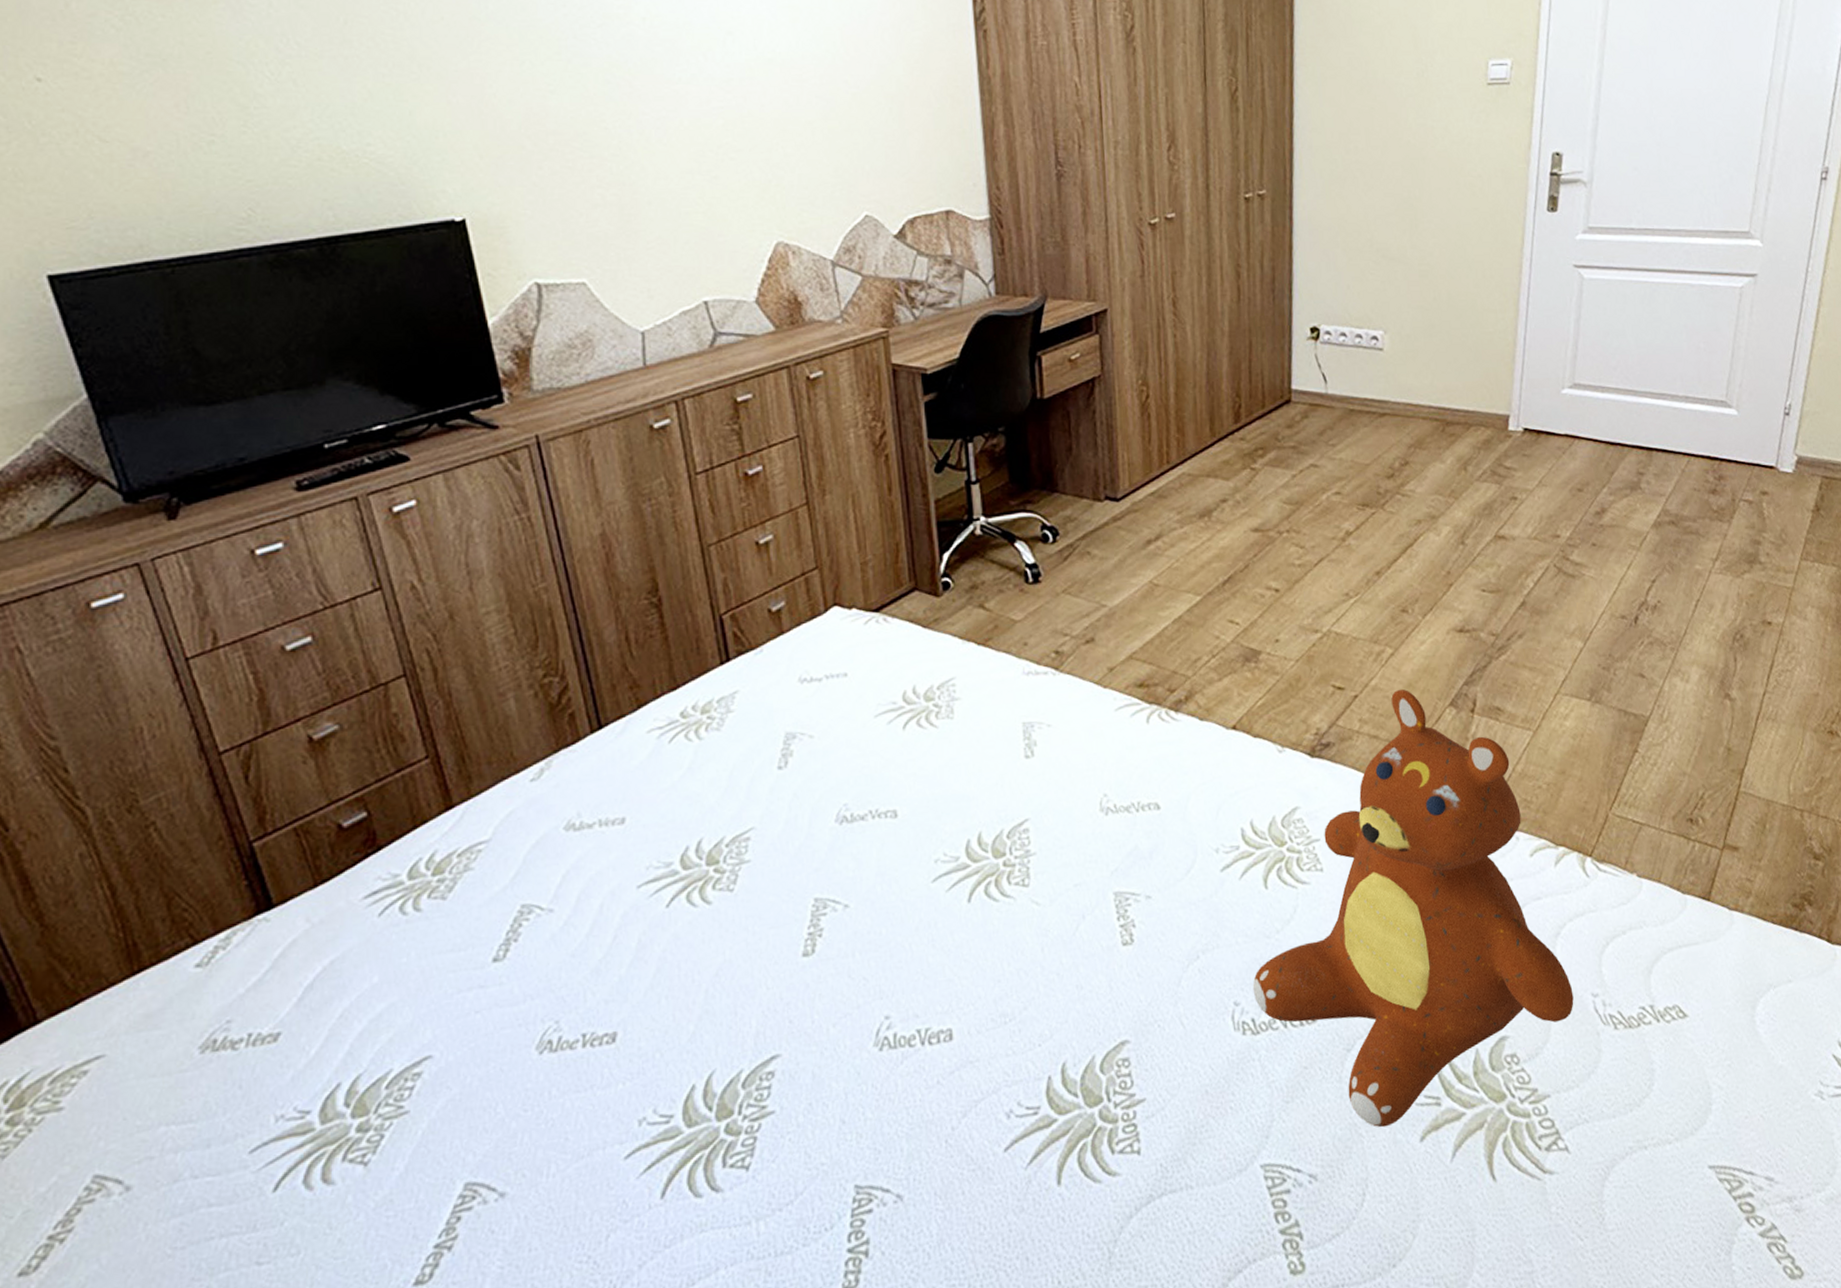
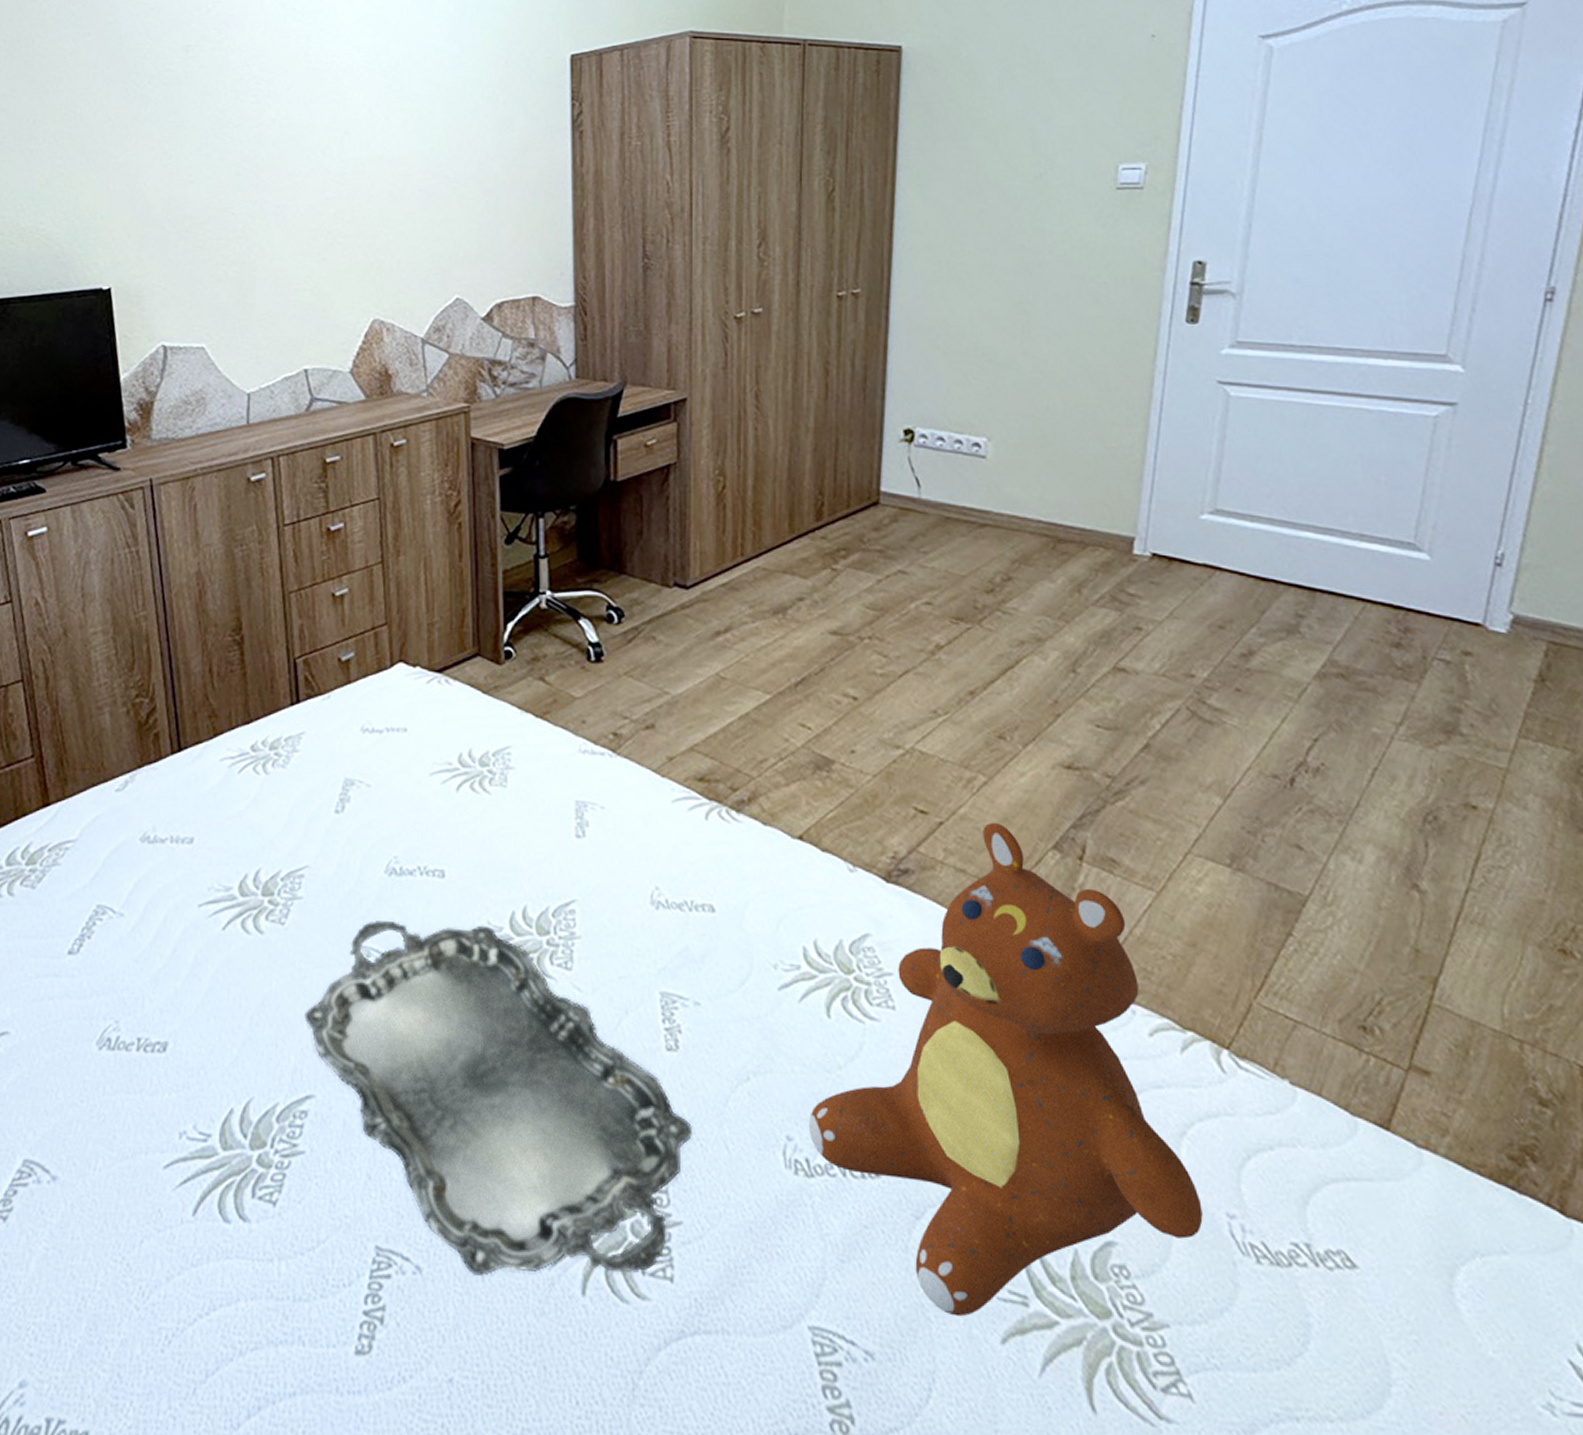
serving tray: none [763,857,1150,1190] -> present [304,921,692,1276]

